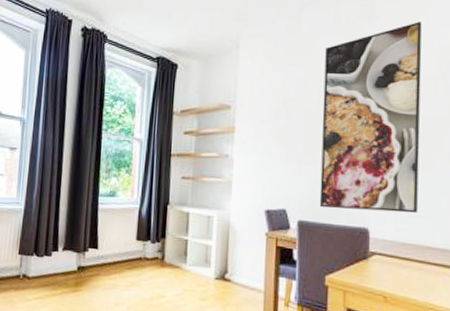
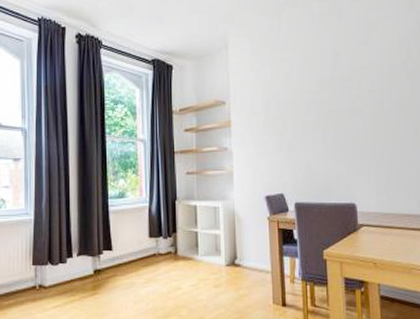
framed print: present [319,22,422,214] -> none [304,16,395,189]

